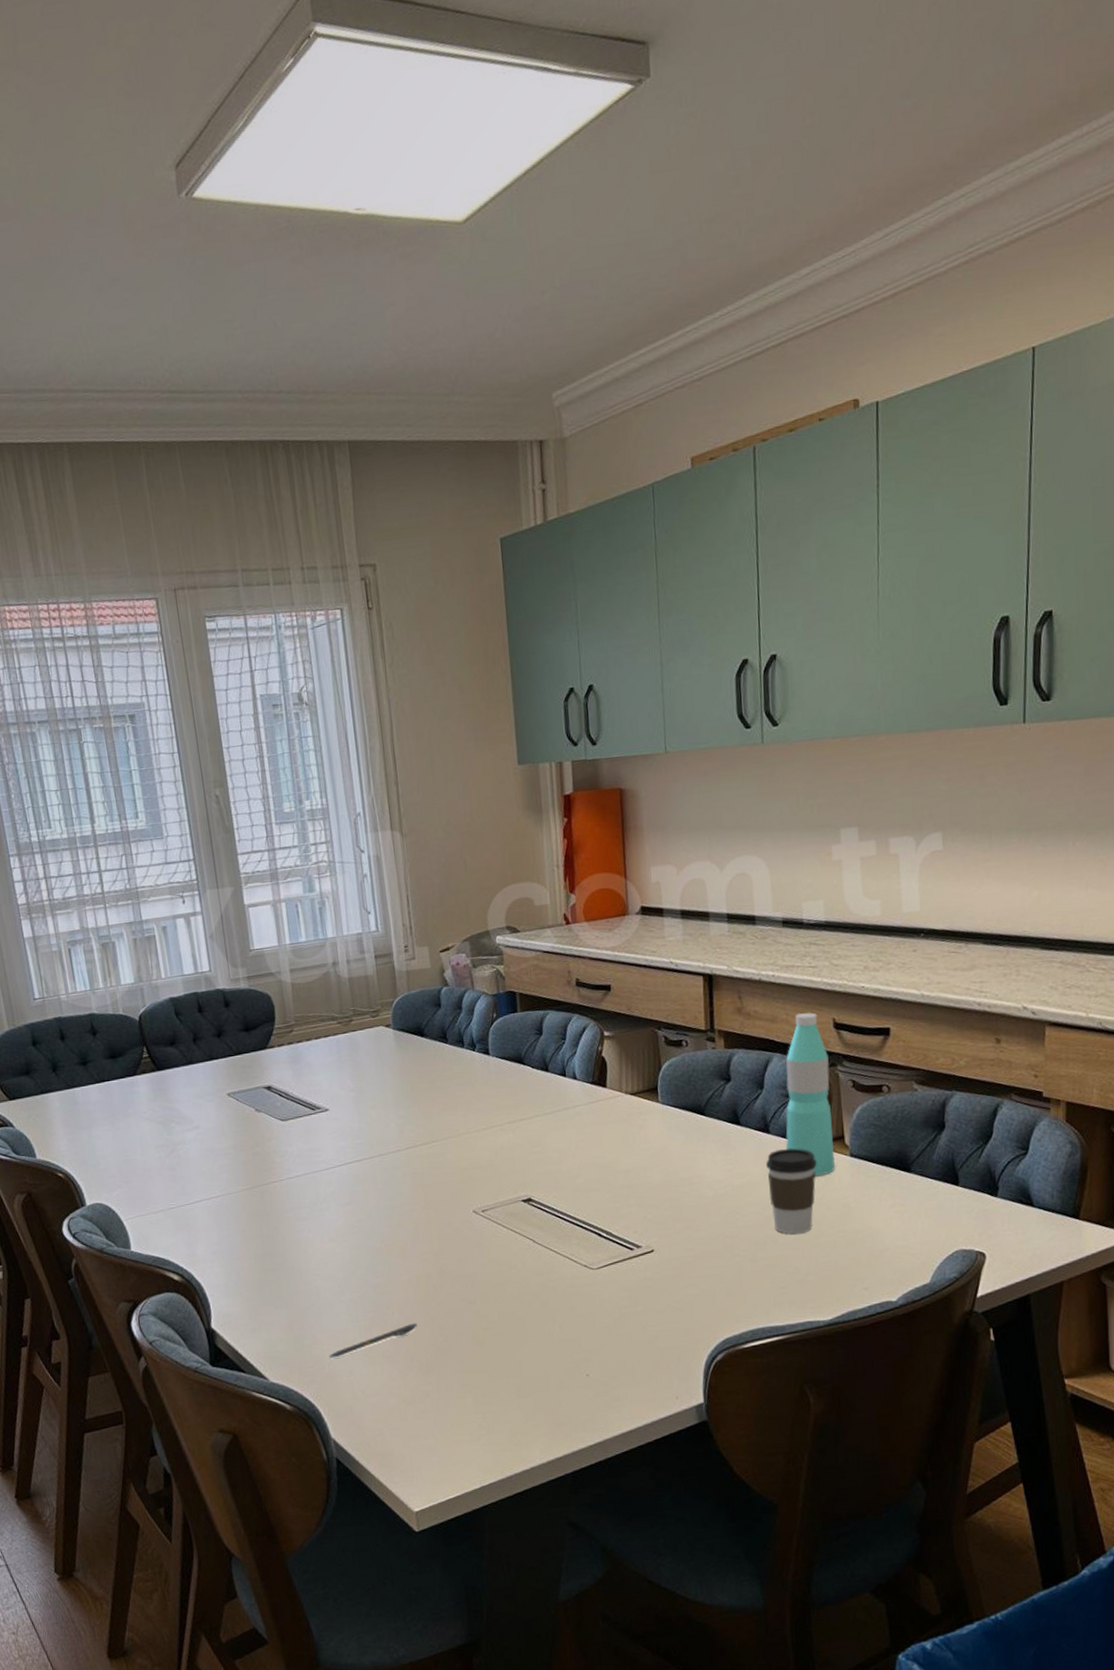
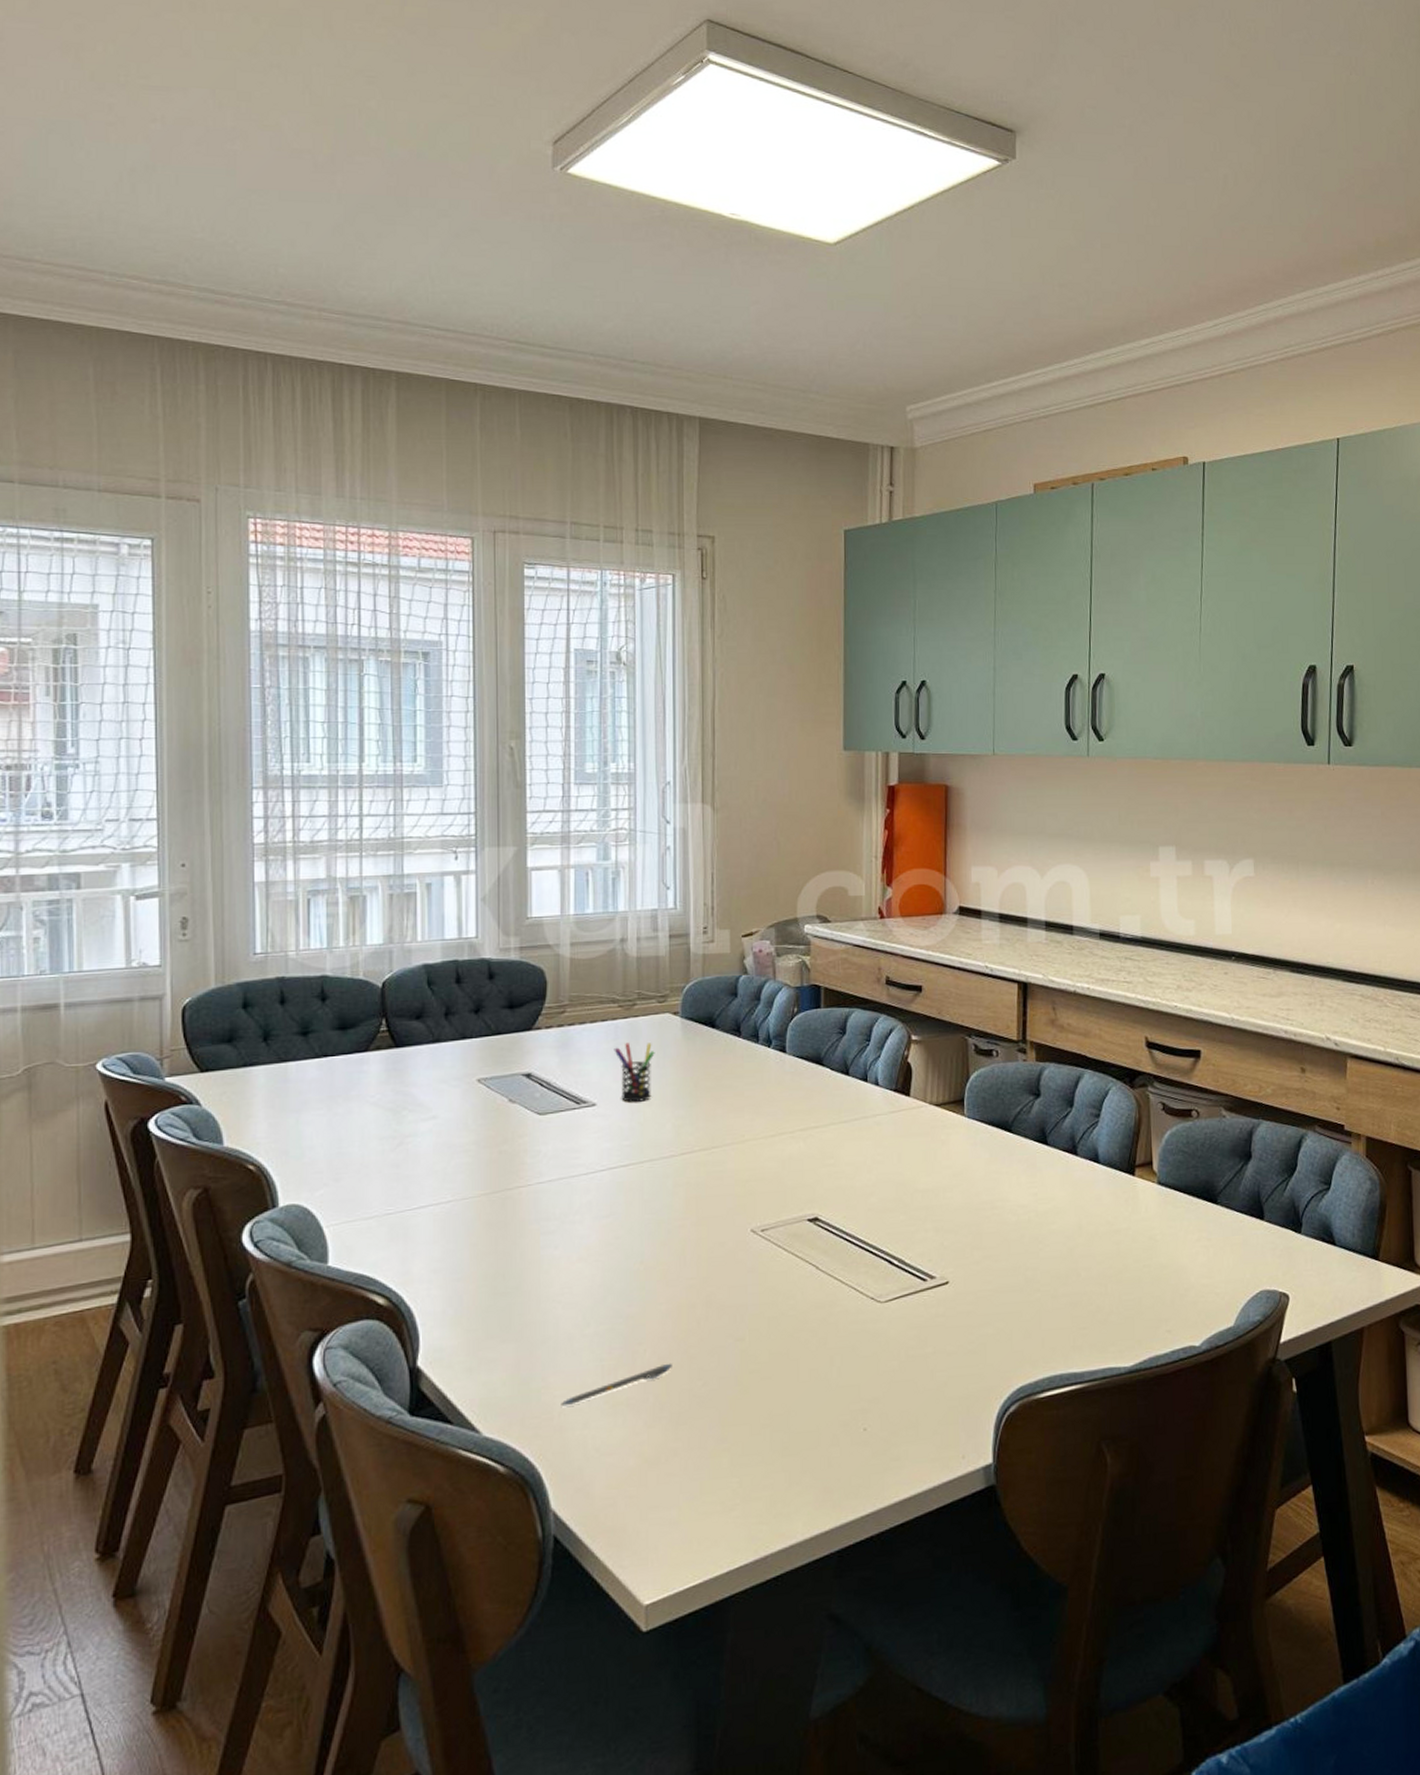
pen holder: none [338,1053,375,1106] -> present [614,1042,655,1102]
coffee cup: present [766,1148,817,1234] -> none [1072,1173,1124,1268]
water bottle: present [785,1012,835,1176] -> none [1093,1028,1142,1204]

